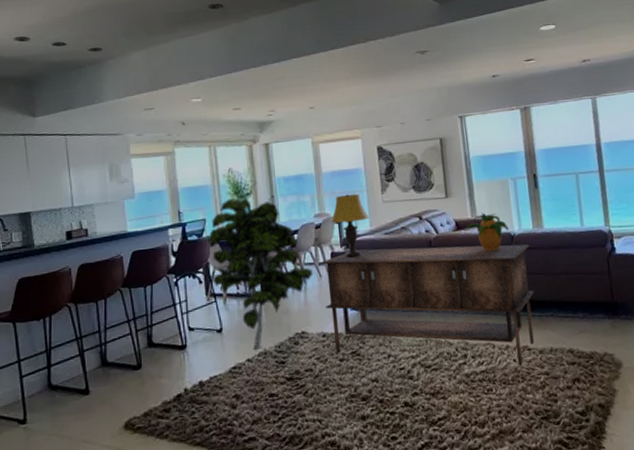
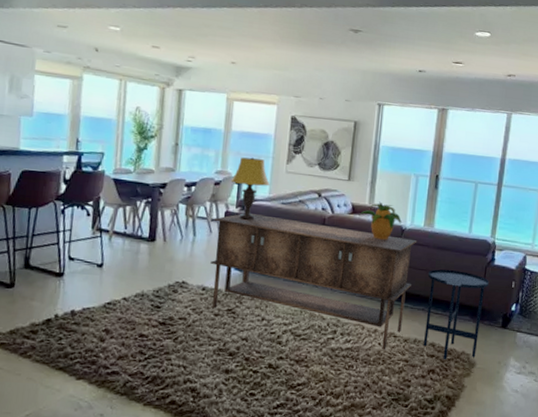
indoor plant: present [208,198,313,350] -> none [101,138,204,290]
side table: none [548,267,620,365] -> present [423,269,490,359]

